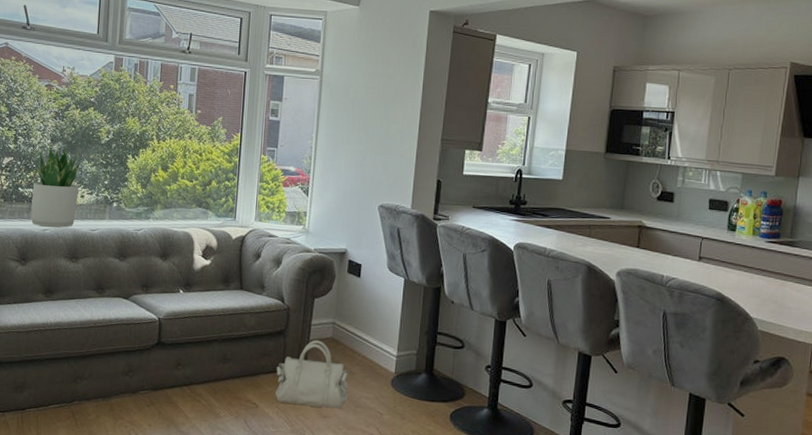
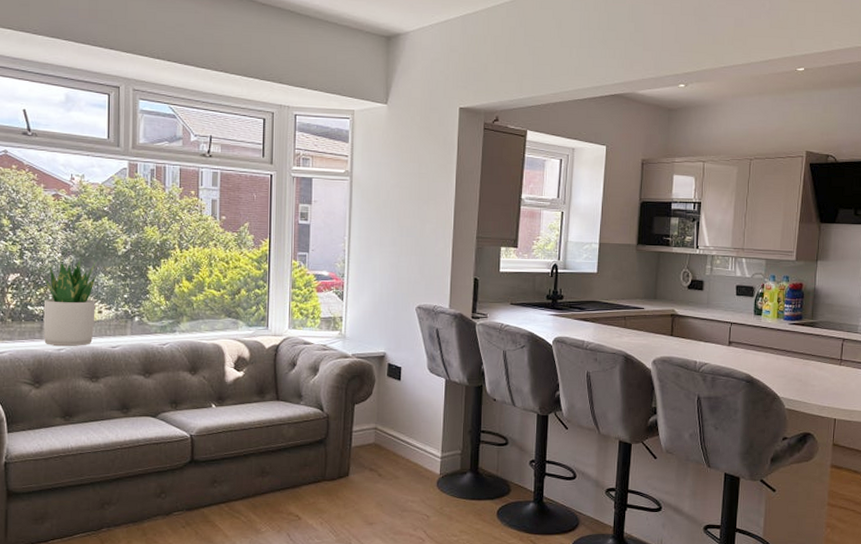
shoulder bag: present [275,340,349,409] -> none [318,447,394,515]

